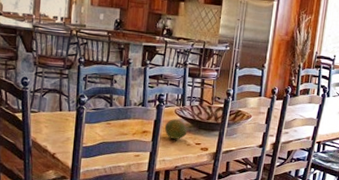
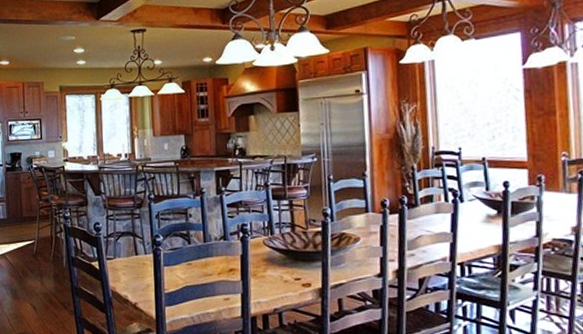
fruit: present [164,119,187,139] -> none [253,252,282,275]

